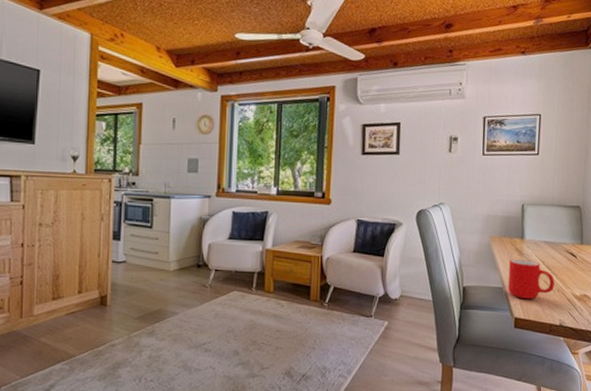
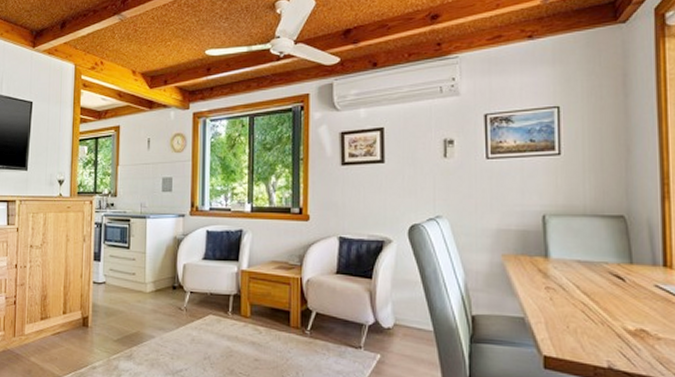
cup: present [508,259,555,300] -> none [531,283,596,334]

